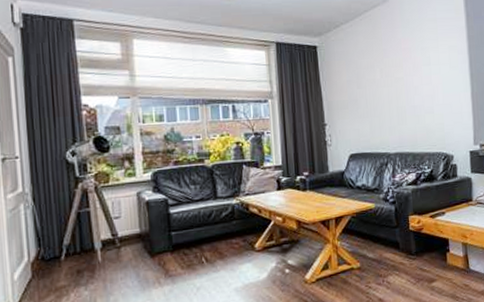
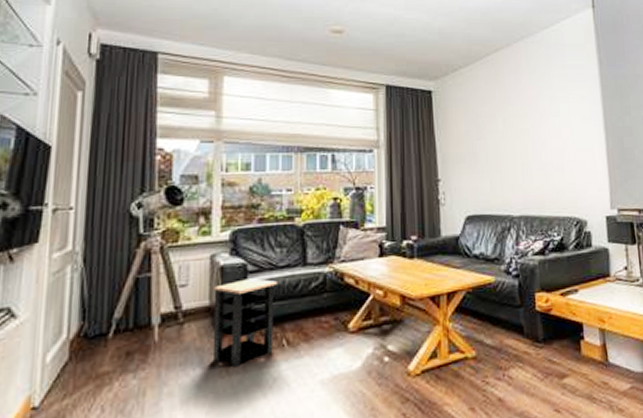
side table: none [141,210,195,280] -> present [212,278,277,368]

